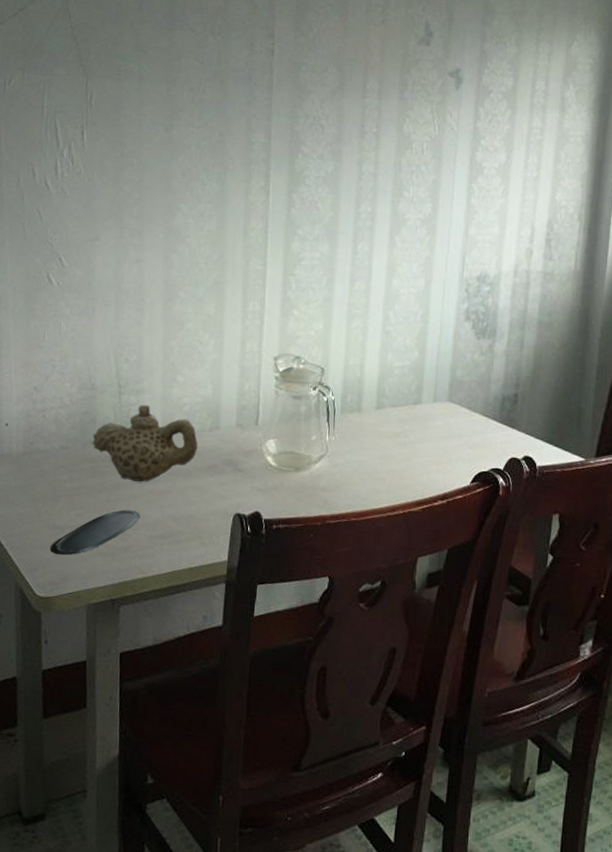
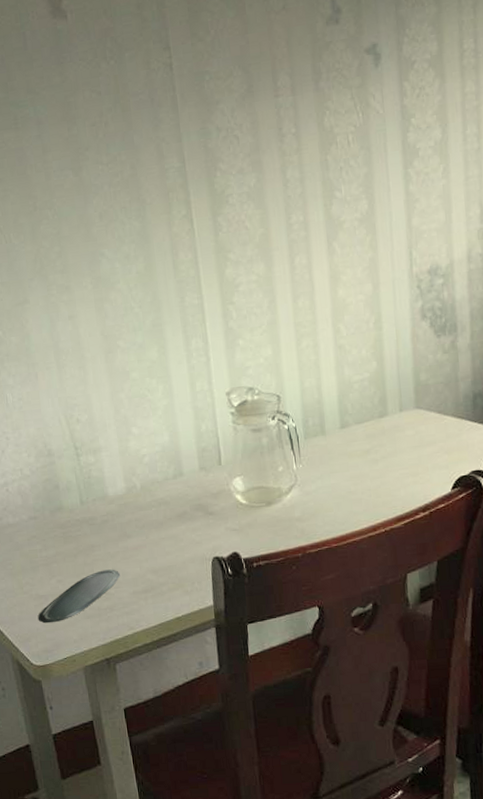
teapot: present [92,405,198,482] -> none [58,463,165,541]

